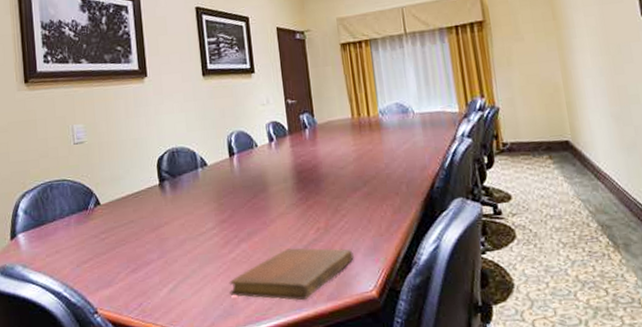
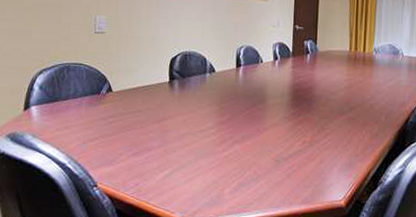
notebook: present [229,247,354,301] -> none [218,154,331,201]

